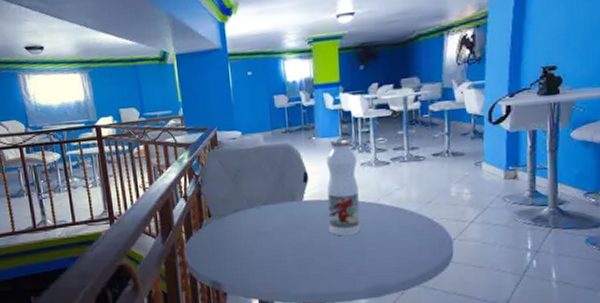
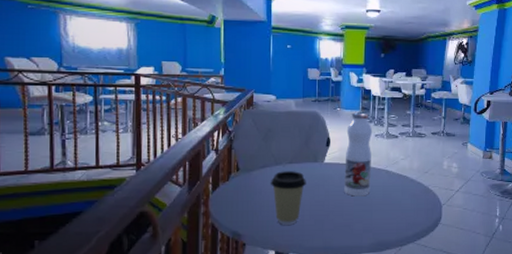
coffee cup: none [245,213,285,272] -> present [270,171,306,225]

